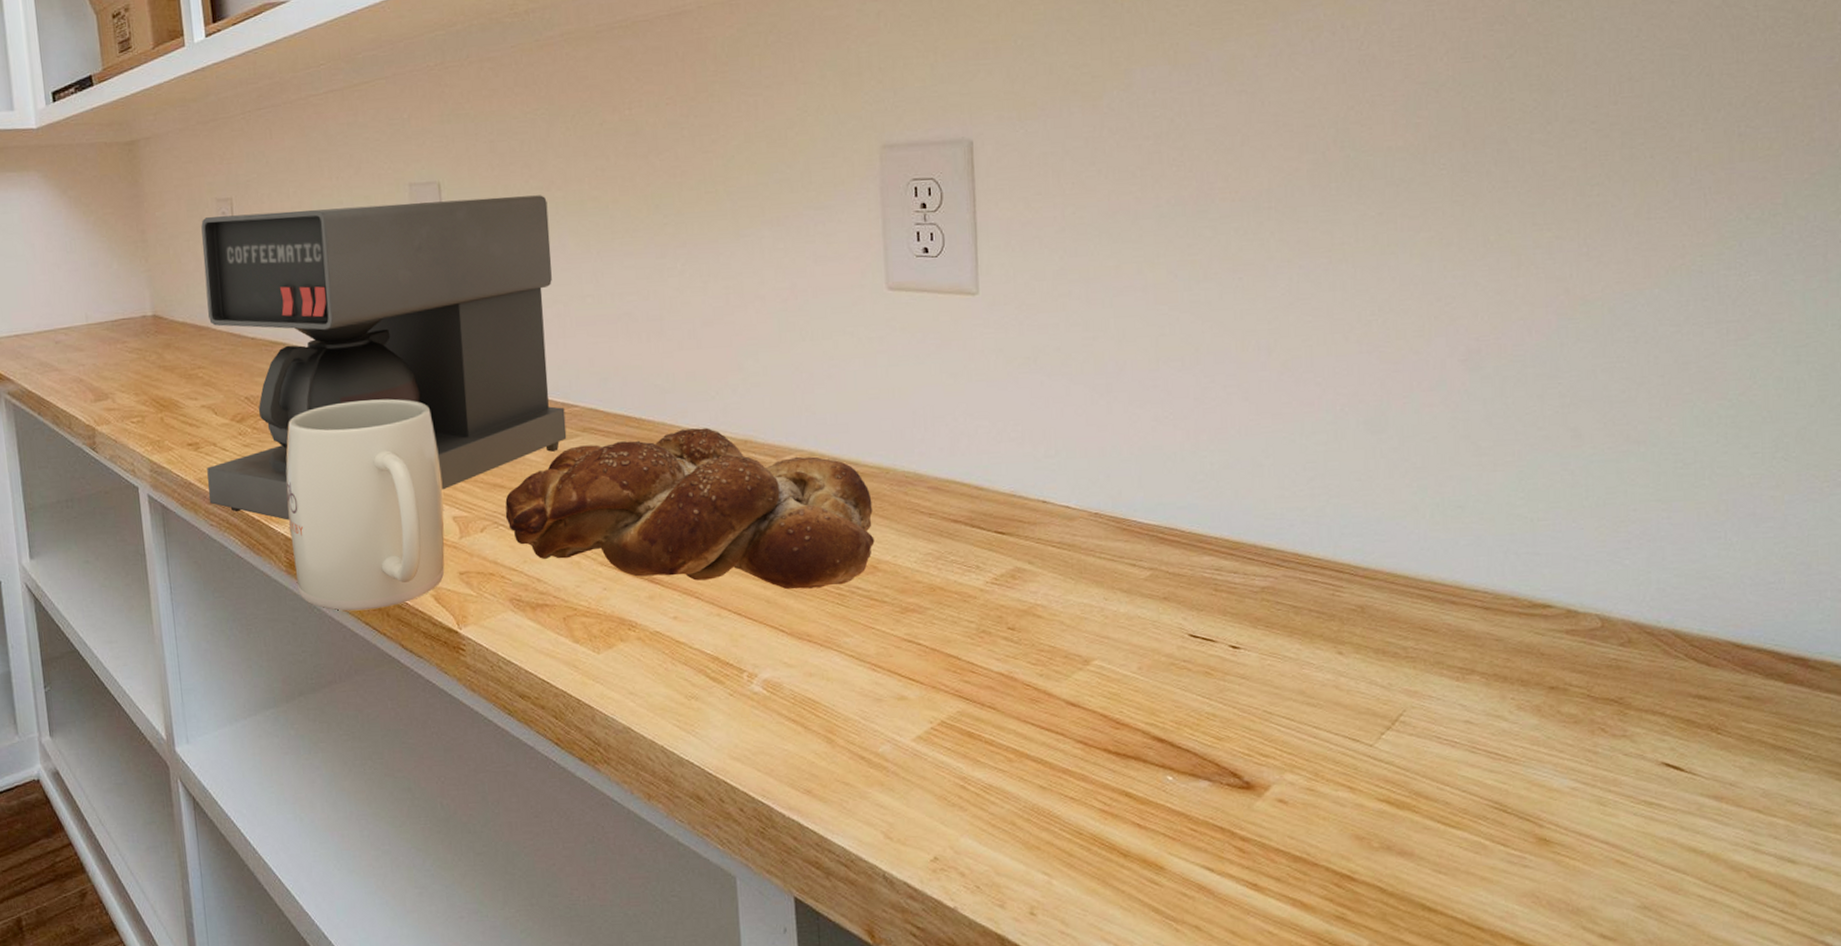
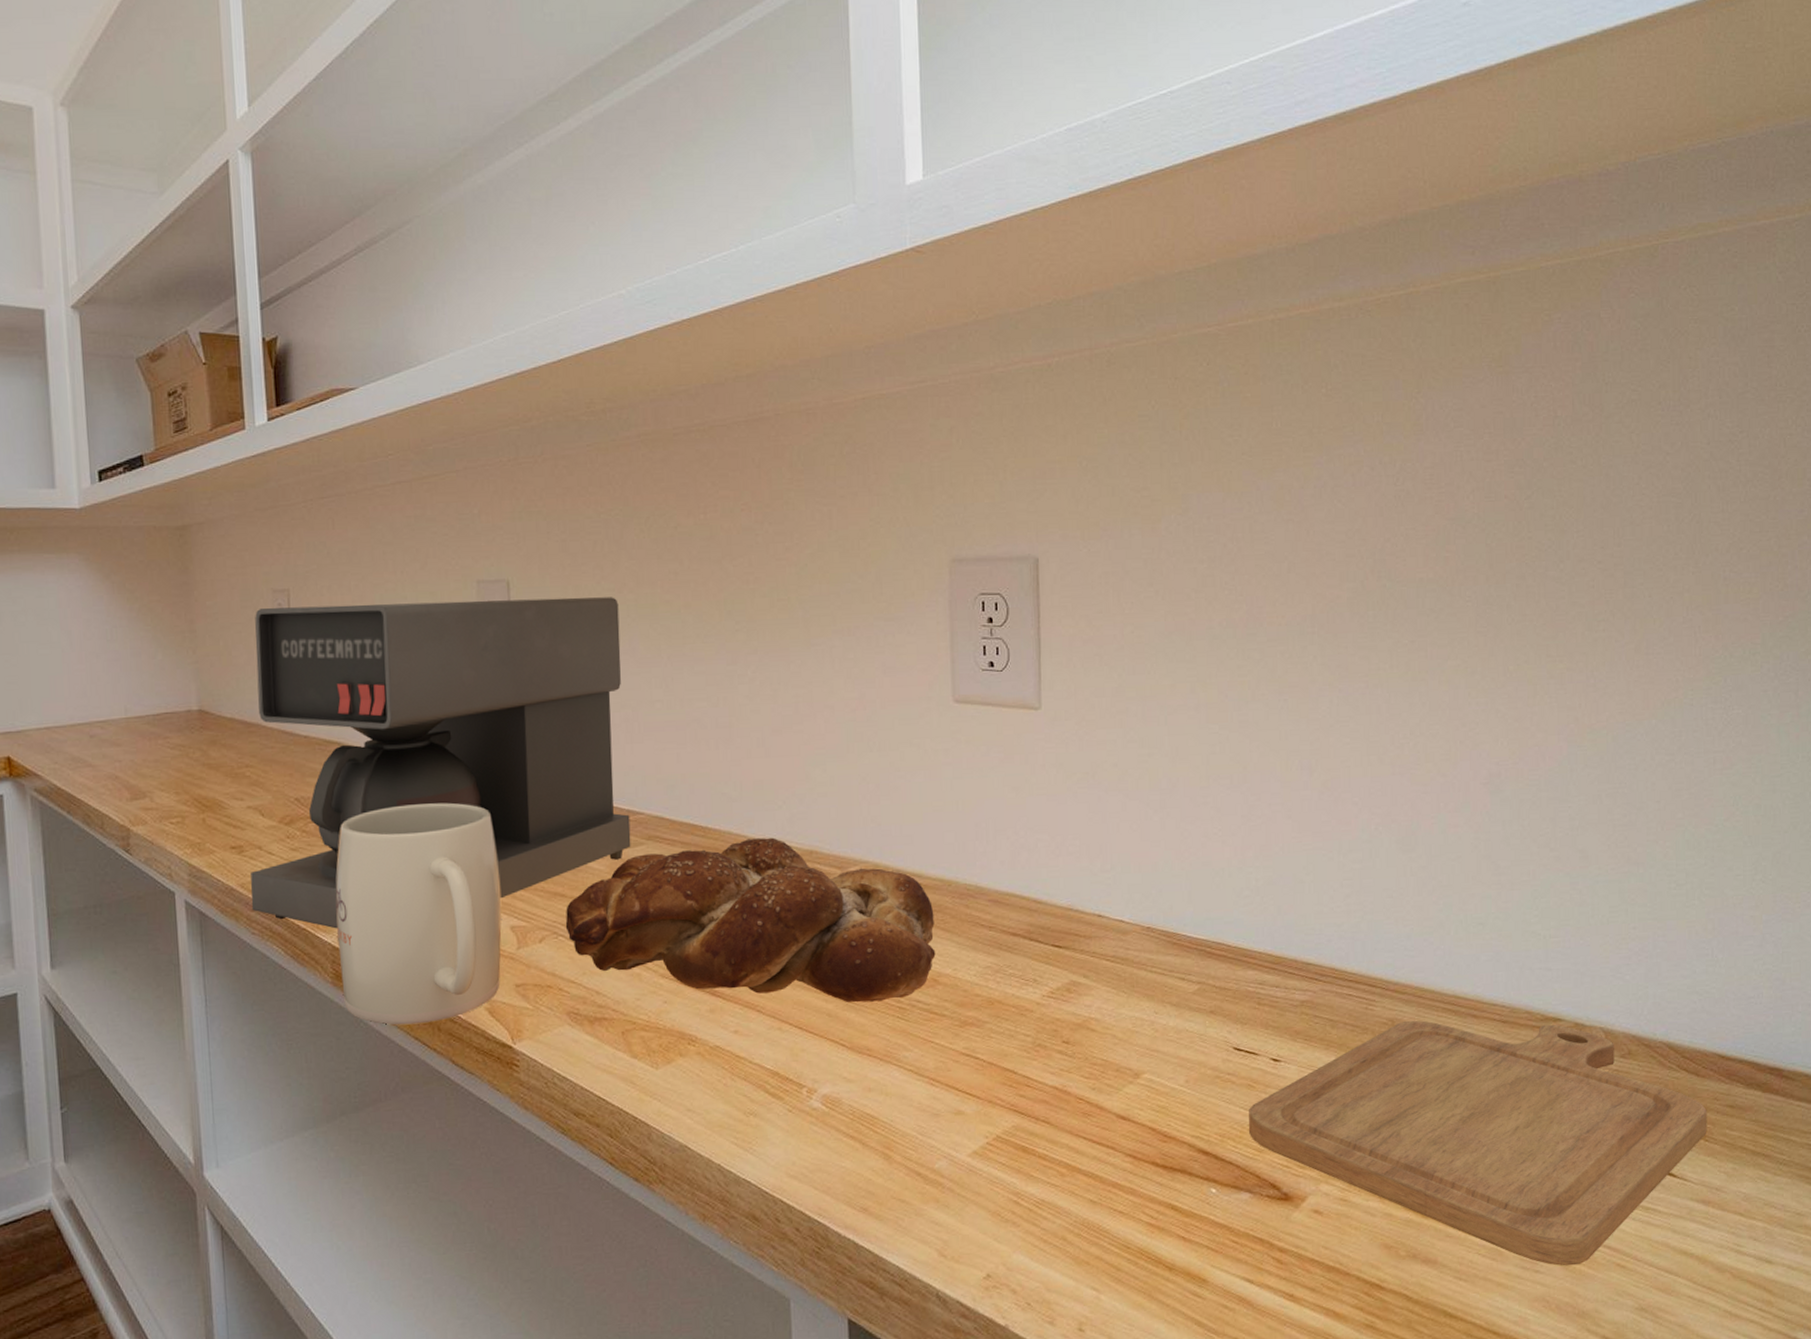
chopping board: none [1206,606,1720,862] -> present [1249,1020,1707,1266]

